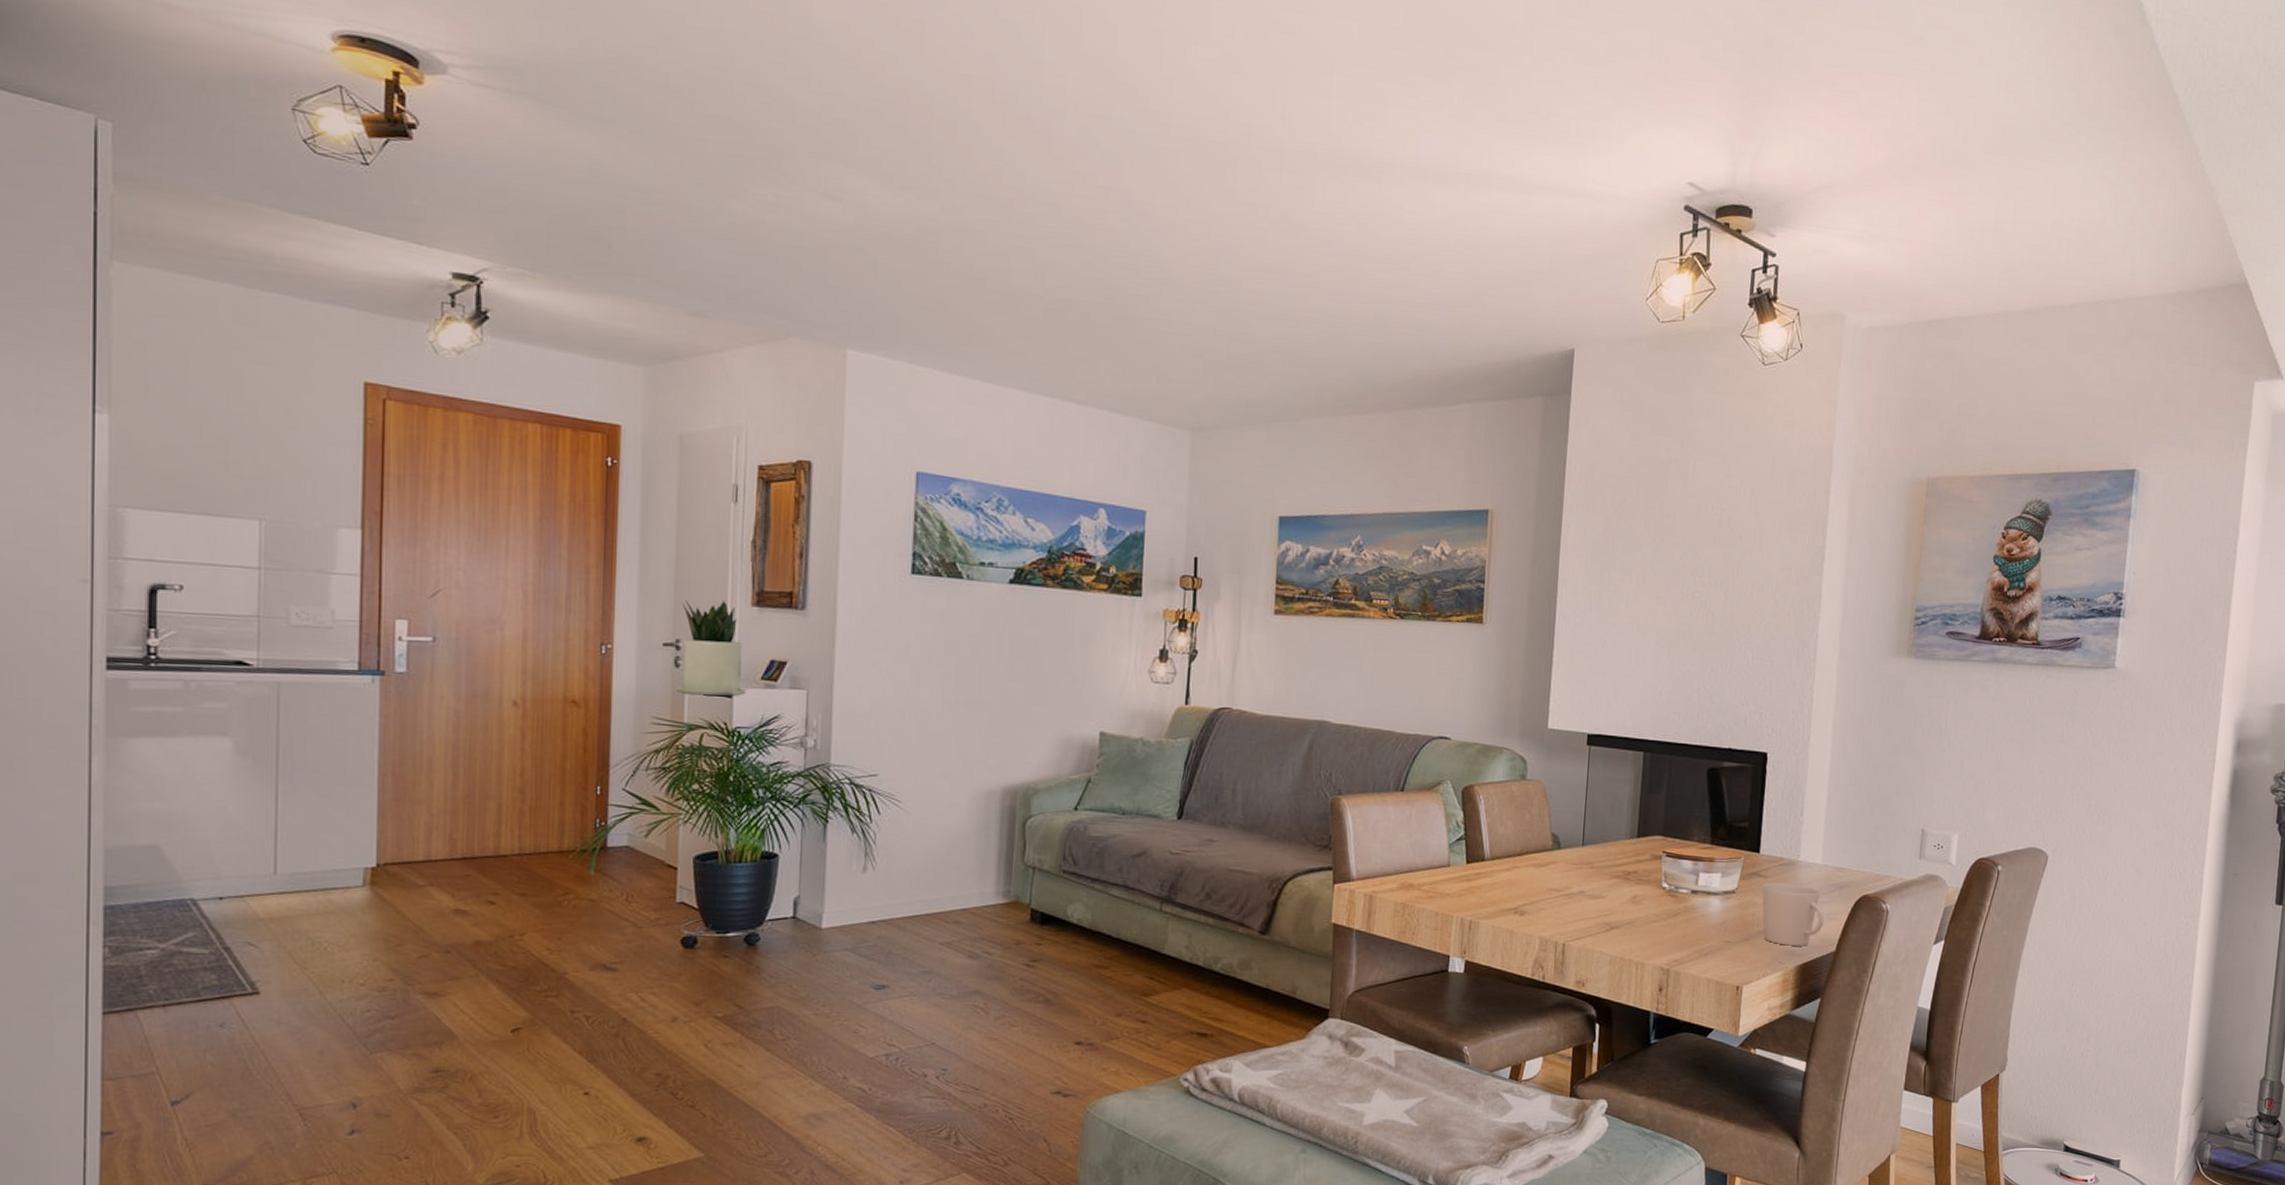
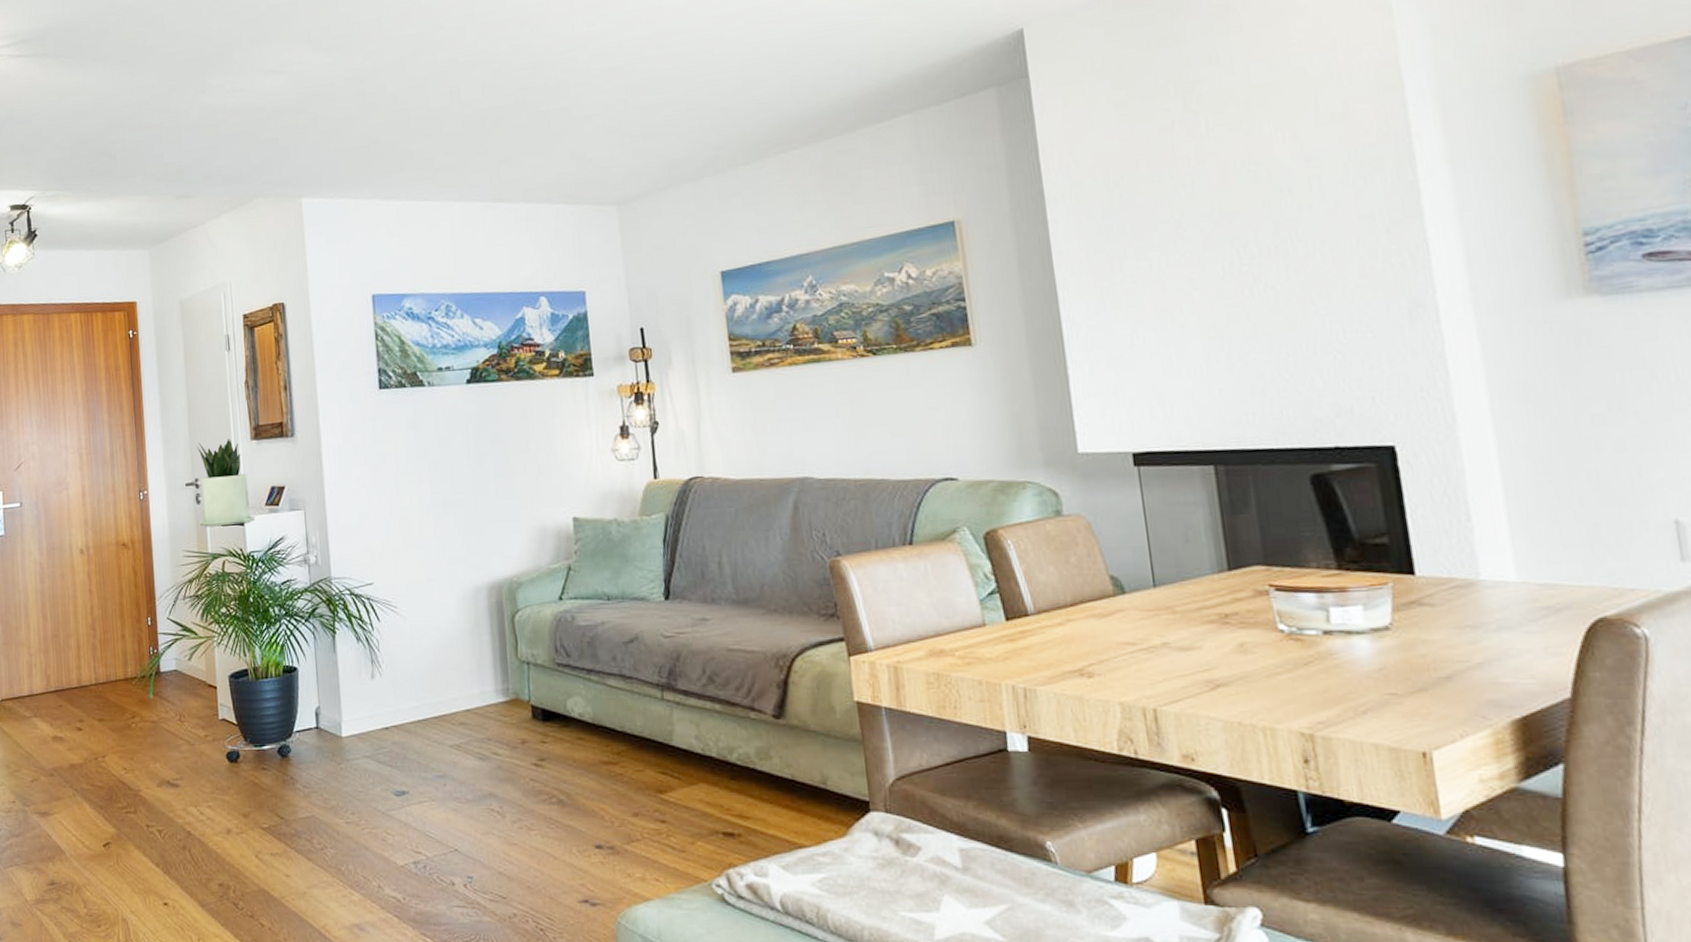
cup: present [1761,882,1824,946] -> none [1429,610,1542,694]

